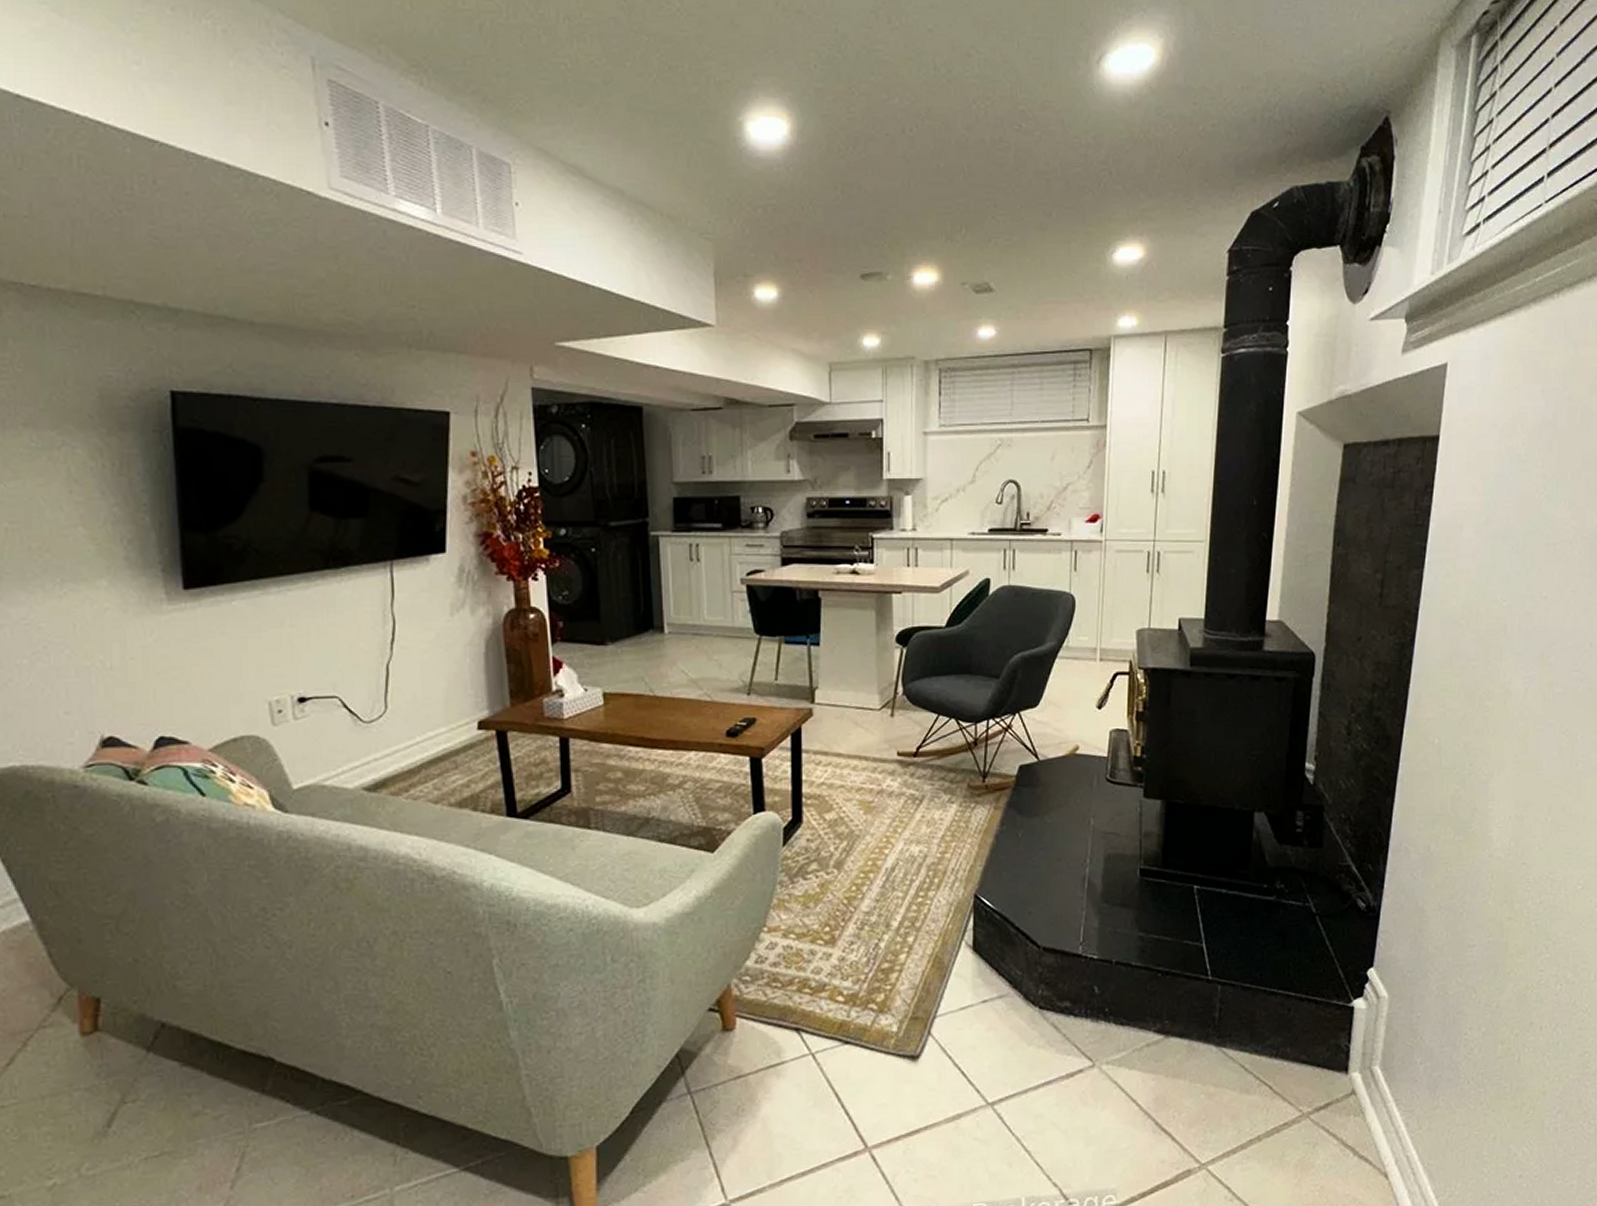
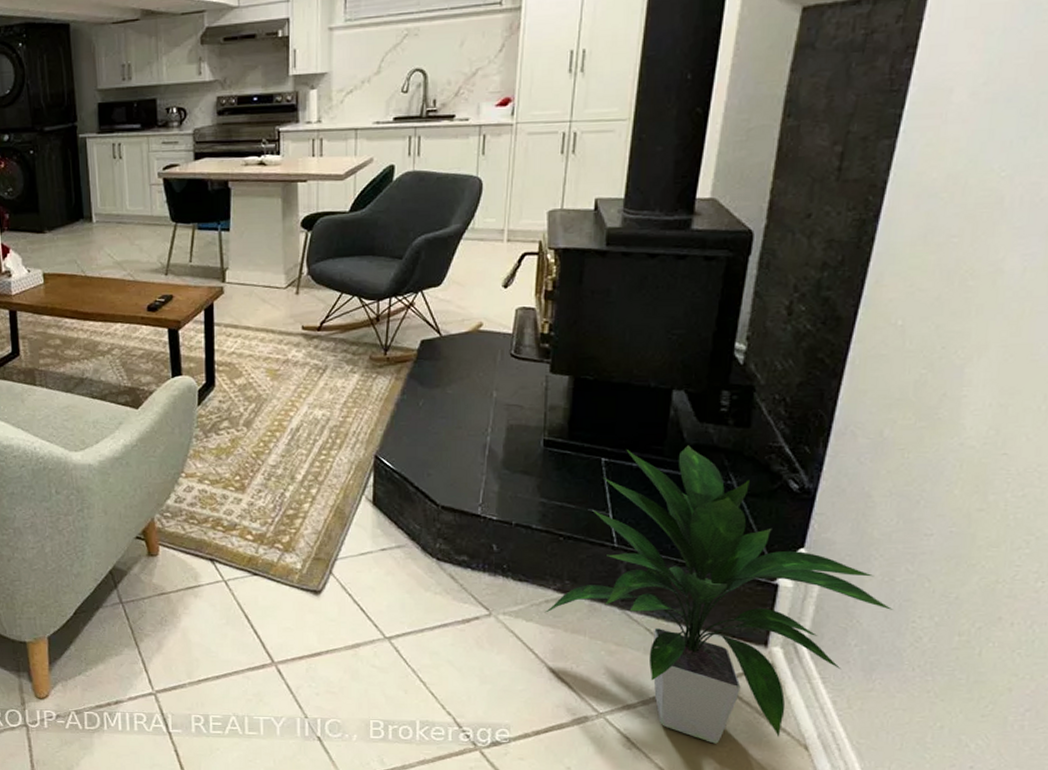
indoor plant: none [1146,868,1449,1184] -> present [544,445,893,744]

